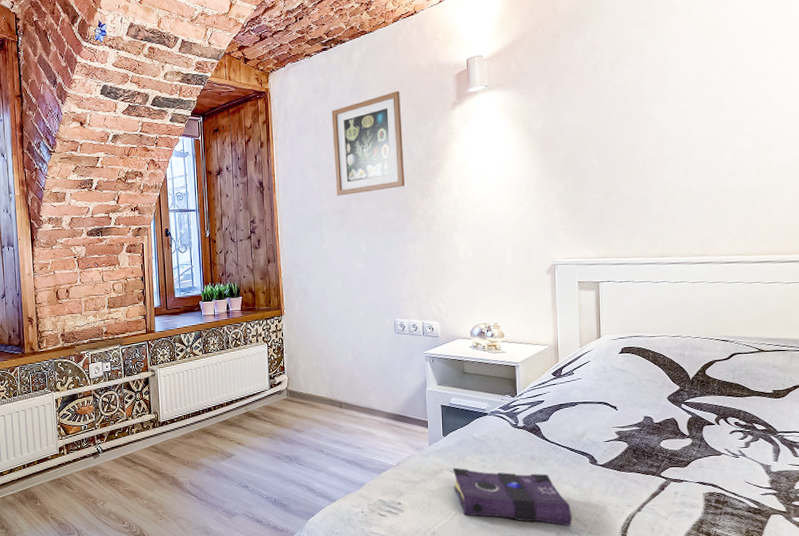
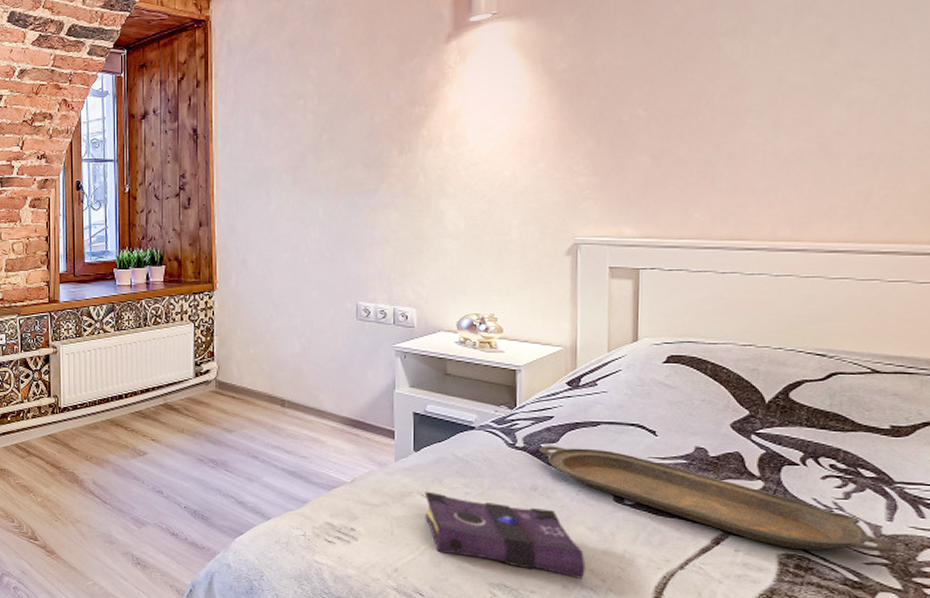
wall art: present [331,90,406,196] -> none [287,19,379,148]
serving tray: none [535,423,779,489] -> present [540,446,893,553]

